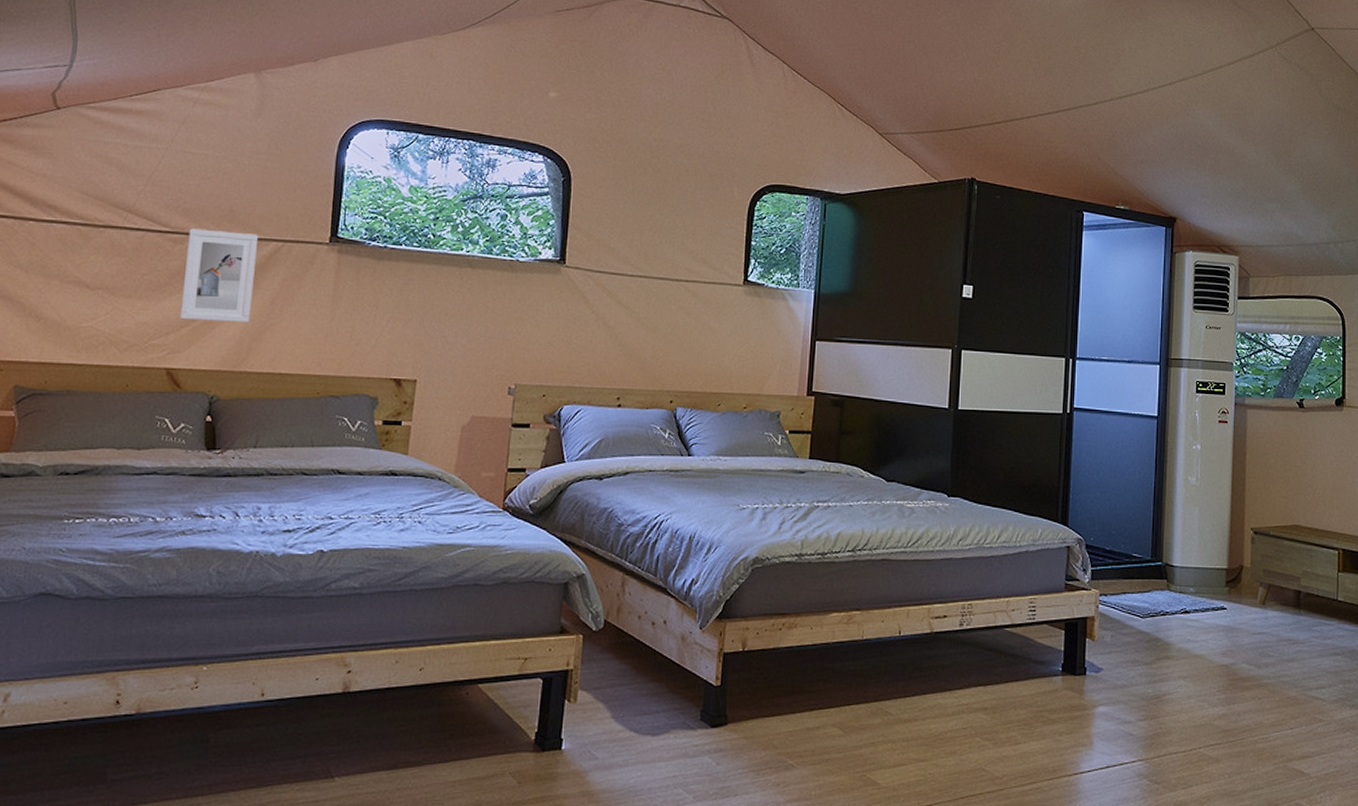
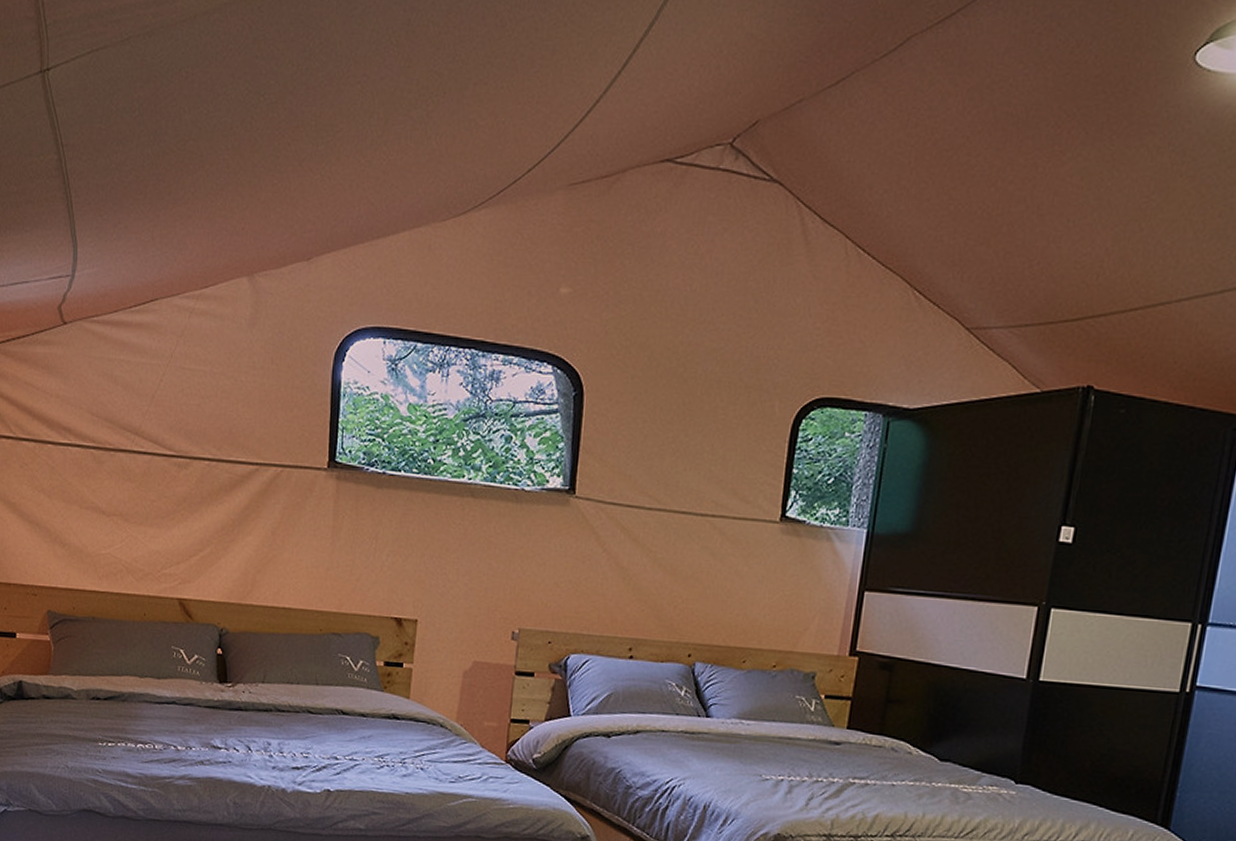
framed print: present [180,228,258,322] -> none [188,452,257,553]

